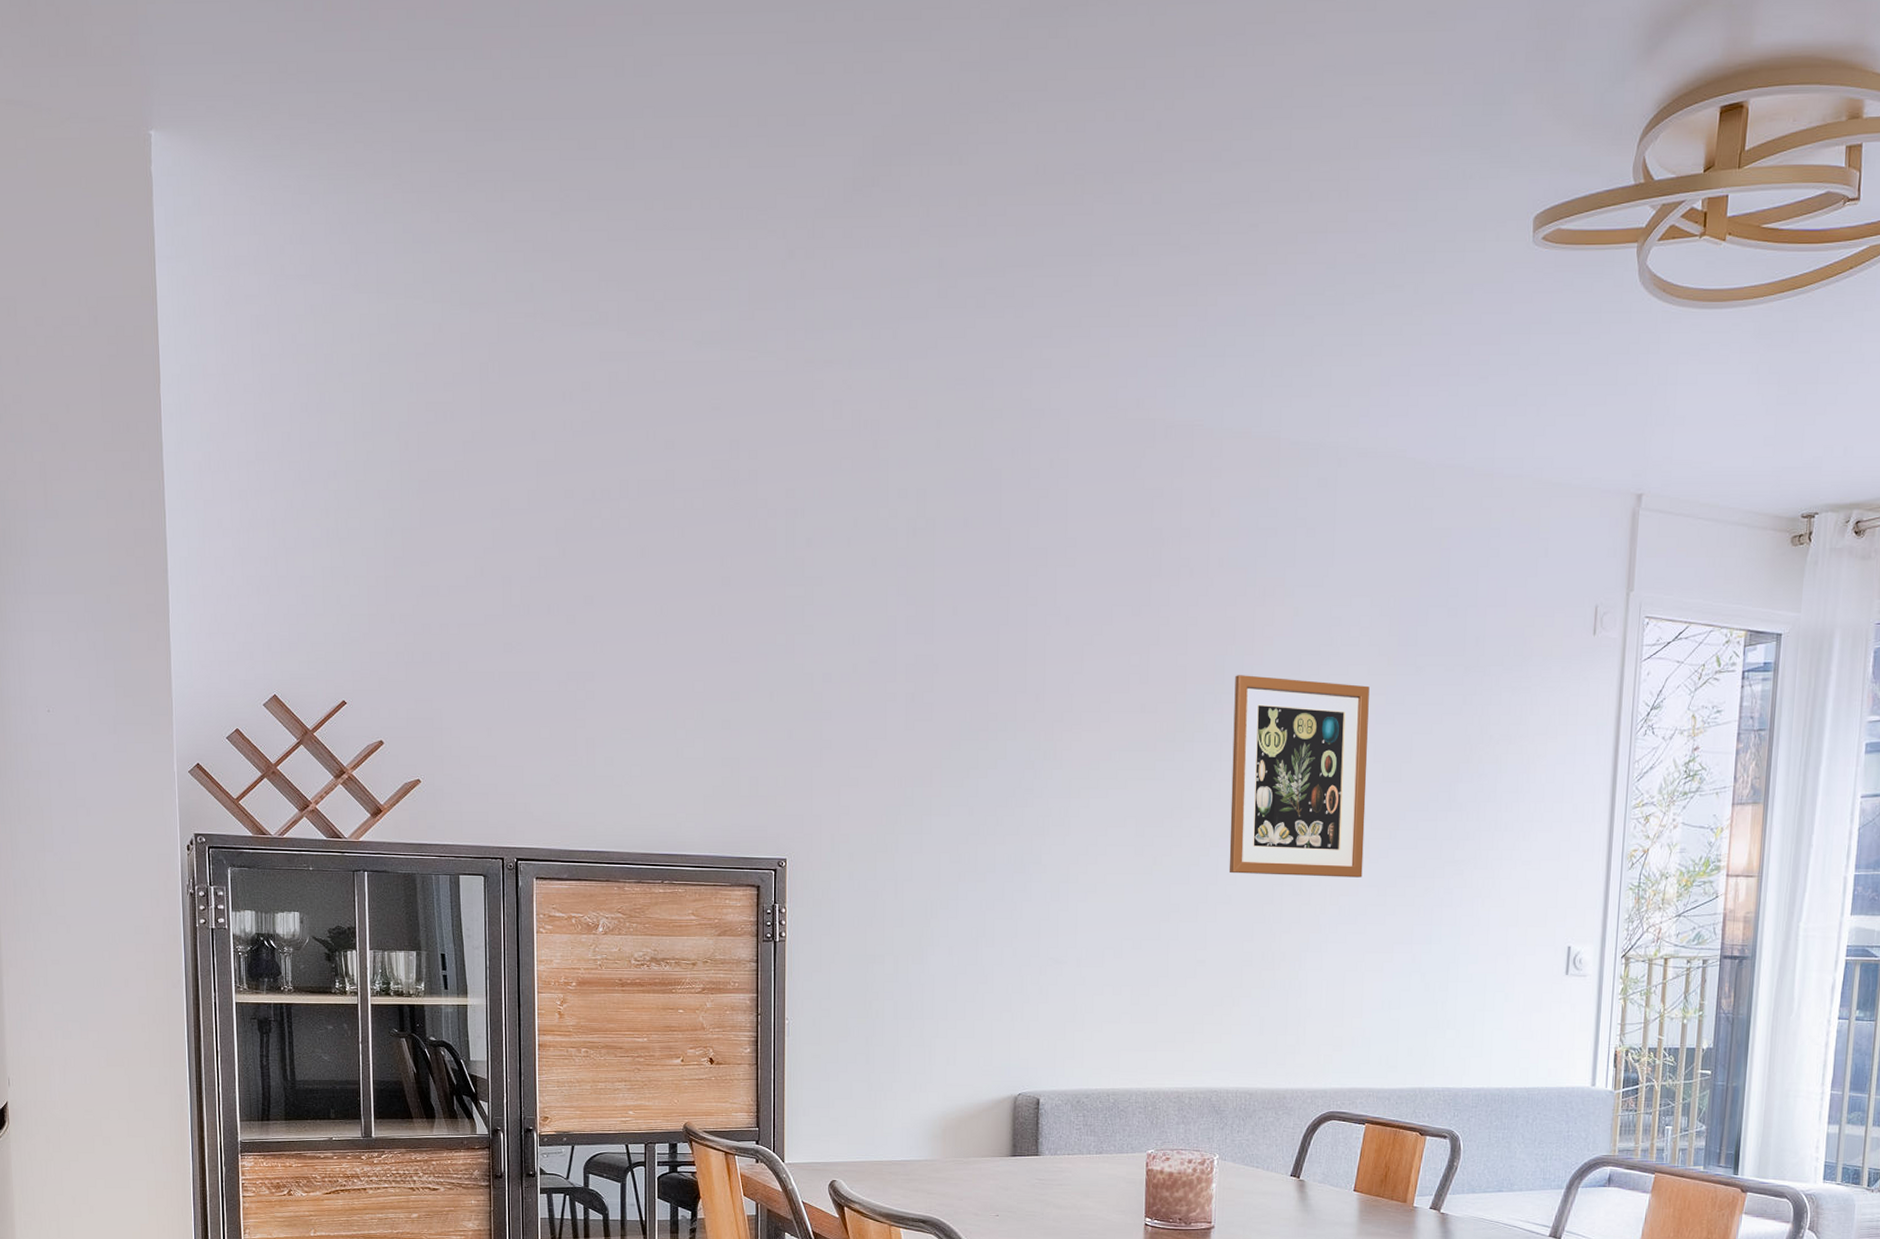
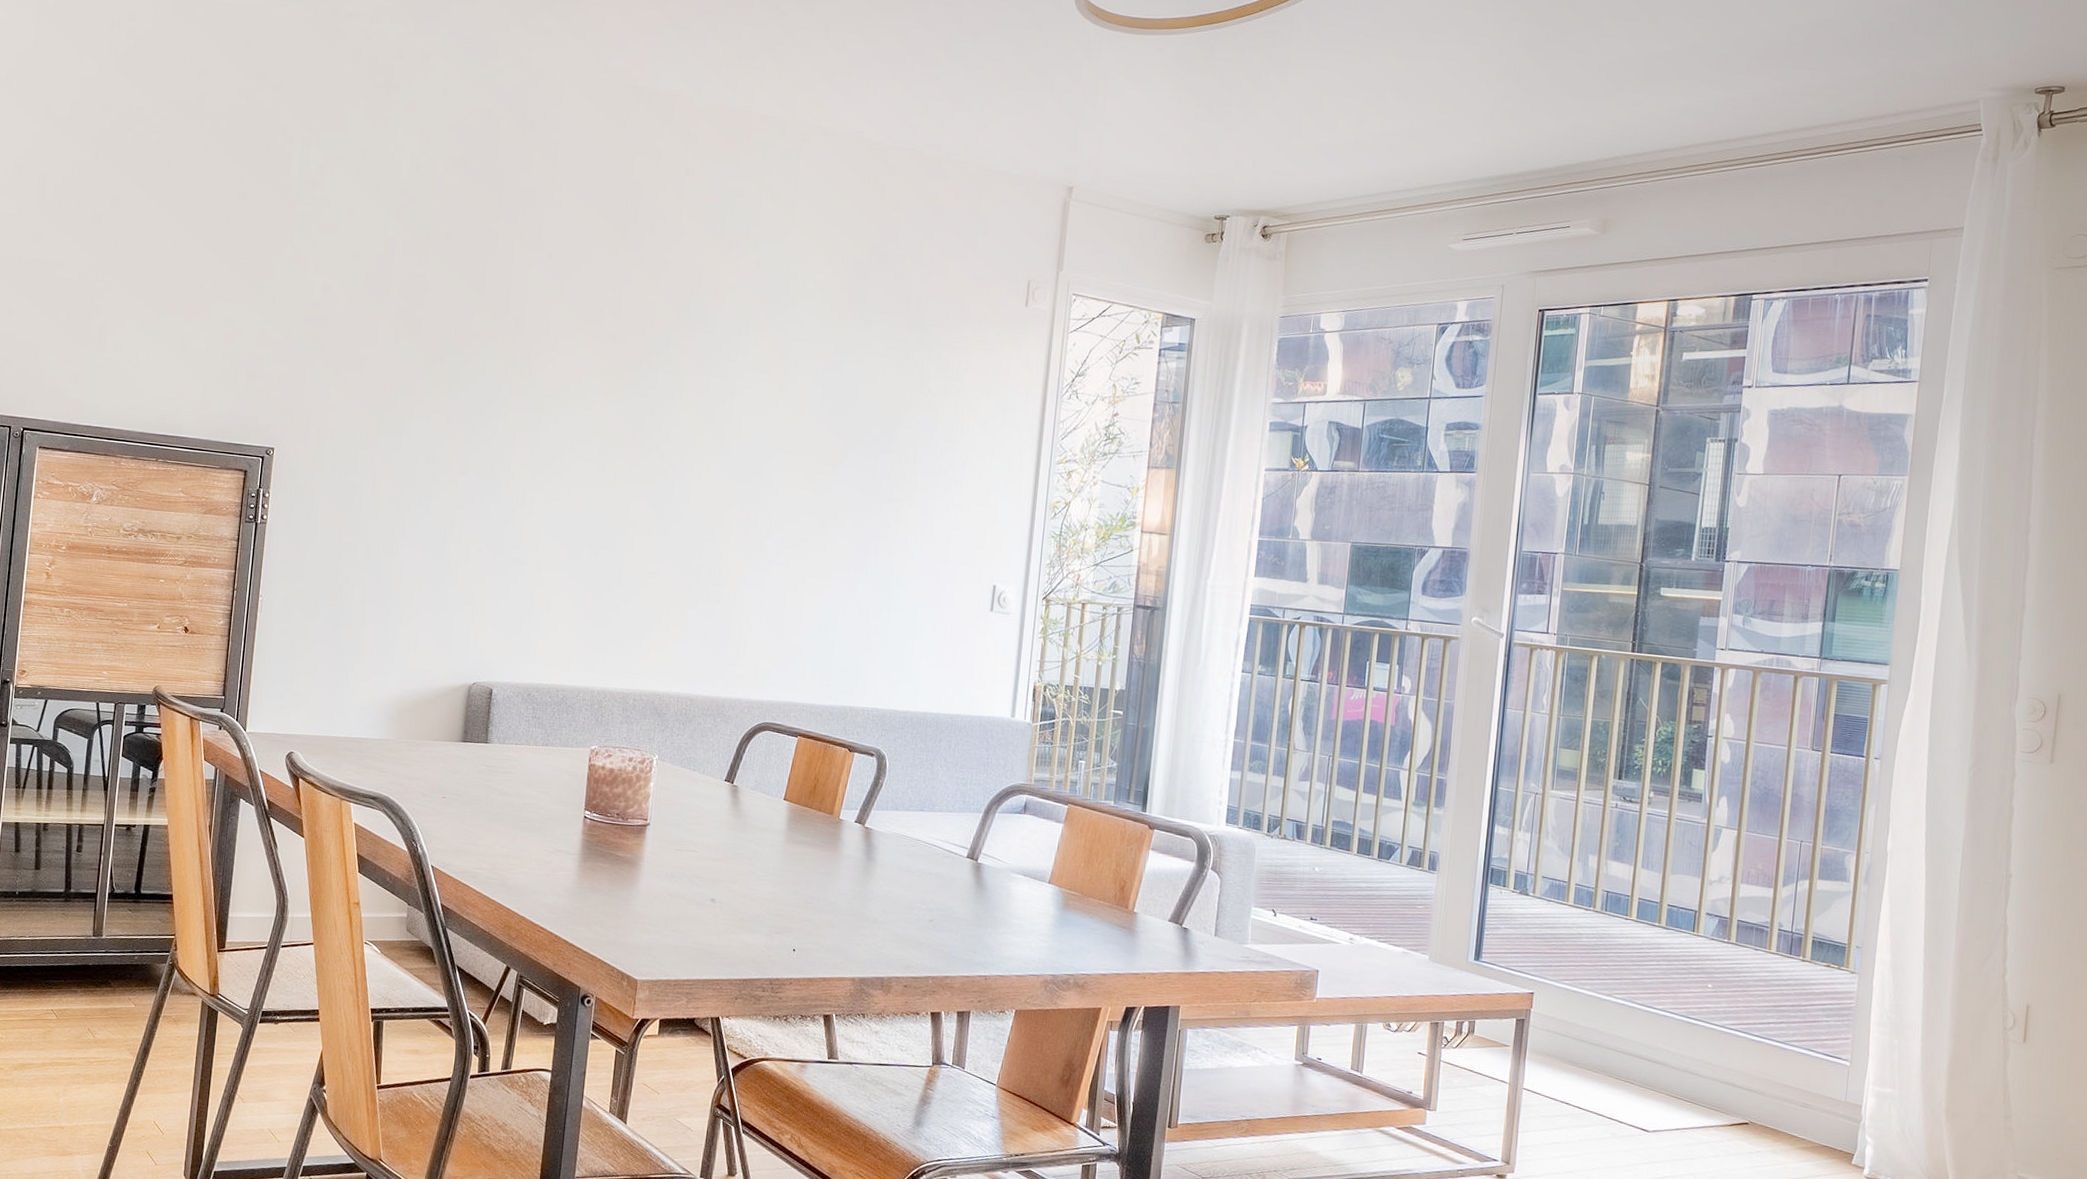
wall art: present [1229,675,1370,878] -> none [683,315,821,507]

